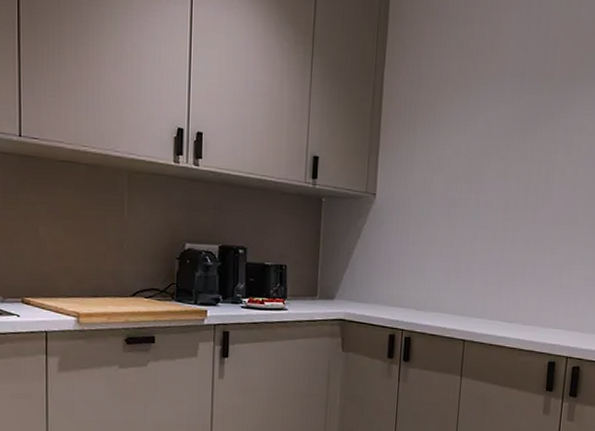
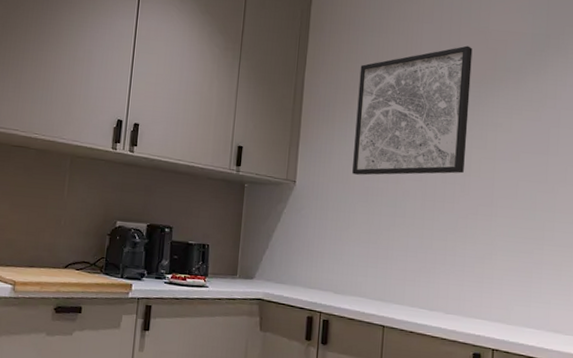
wall art: none [434,38,562,186] -> present [352,45,473,176]

